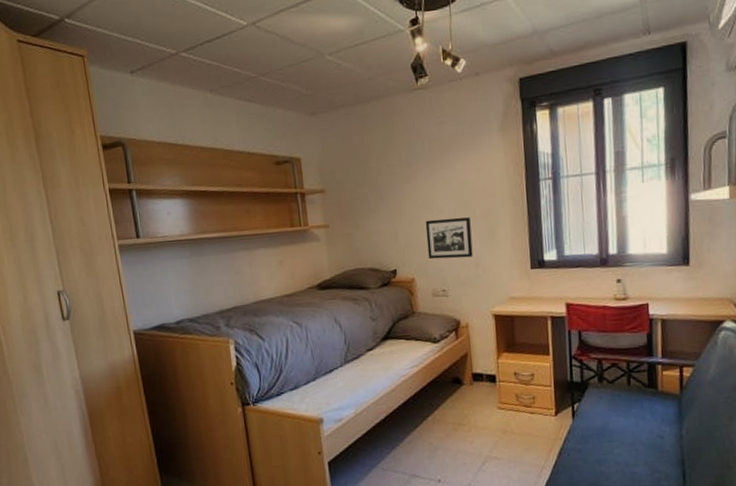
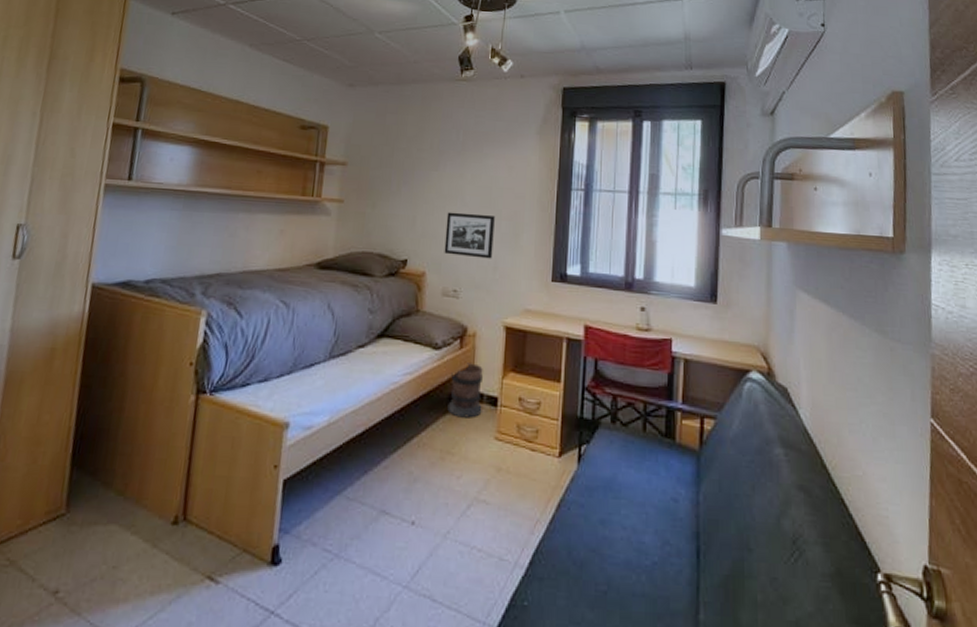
wooden barrel: none [452,350,484,396] -> present [447,363,483,418]

